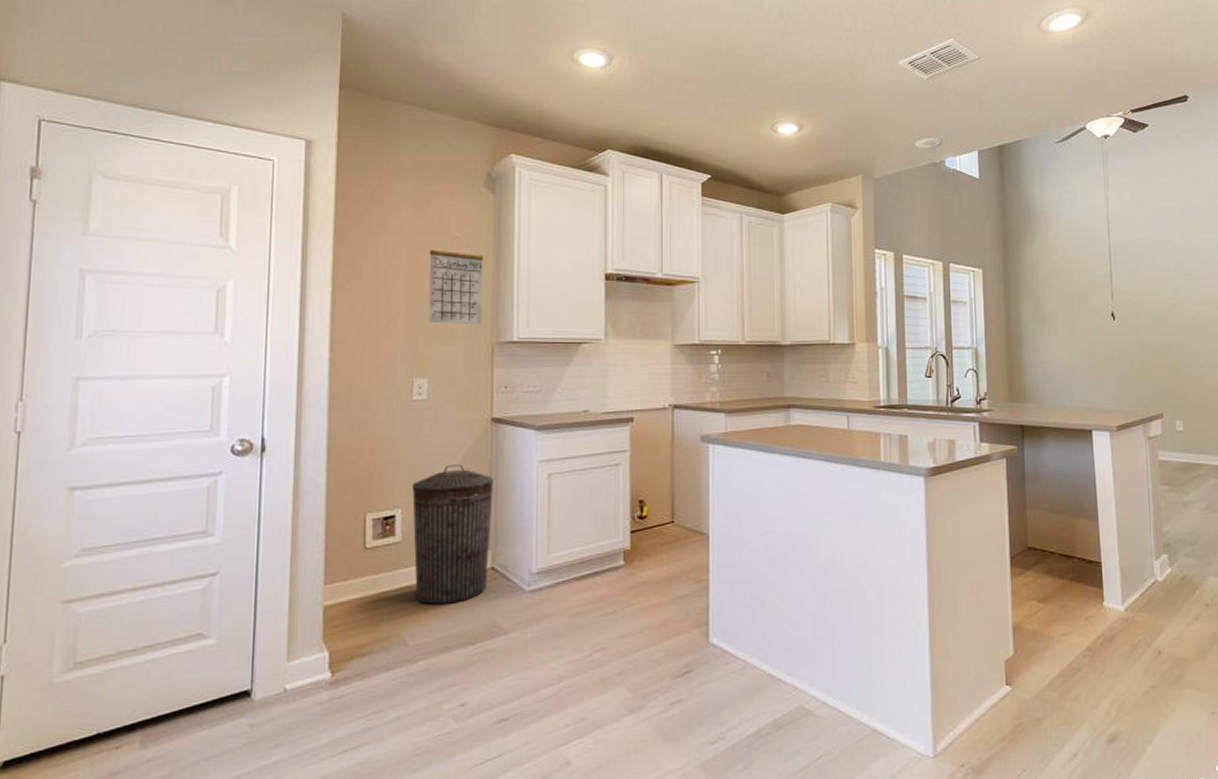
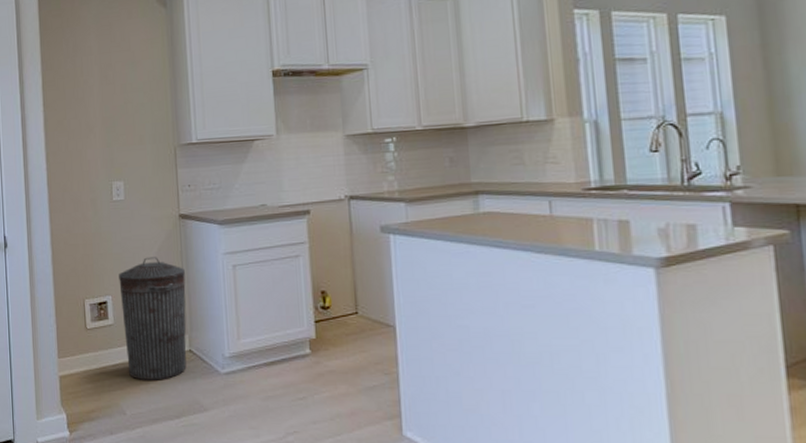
calendar: present [429,237,483,325] -> none [116,51,165,132]

